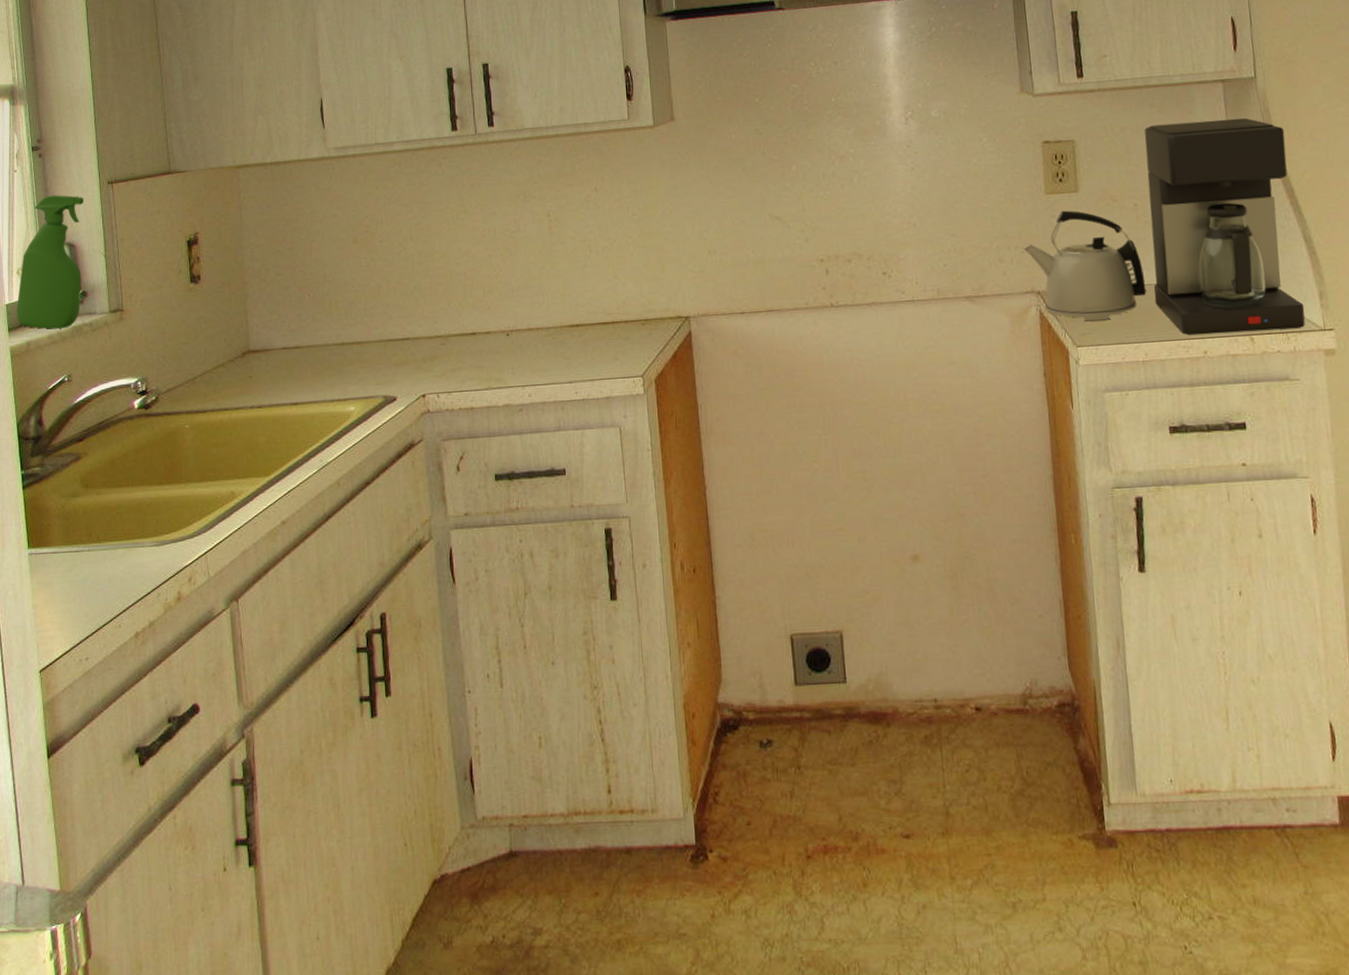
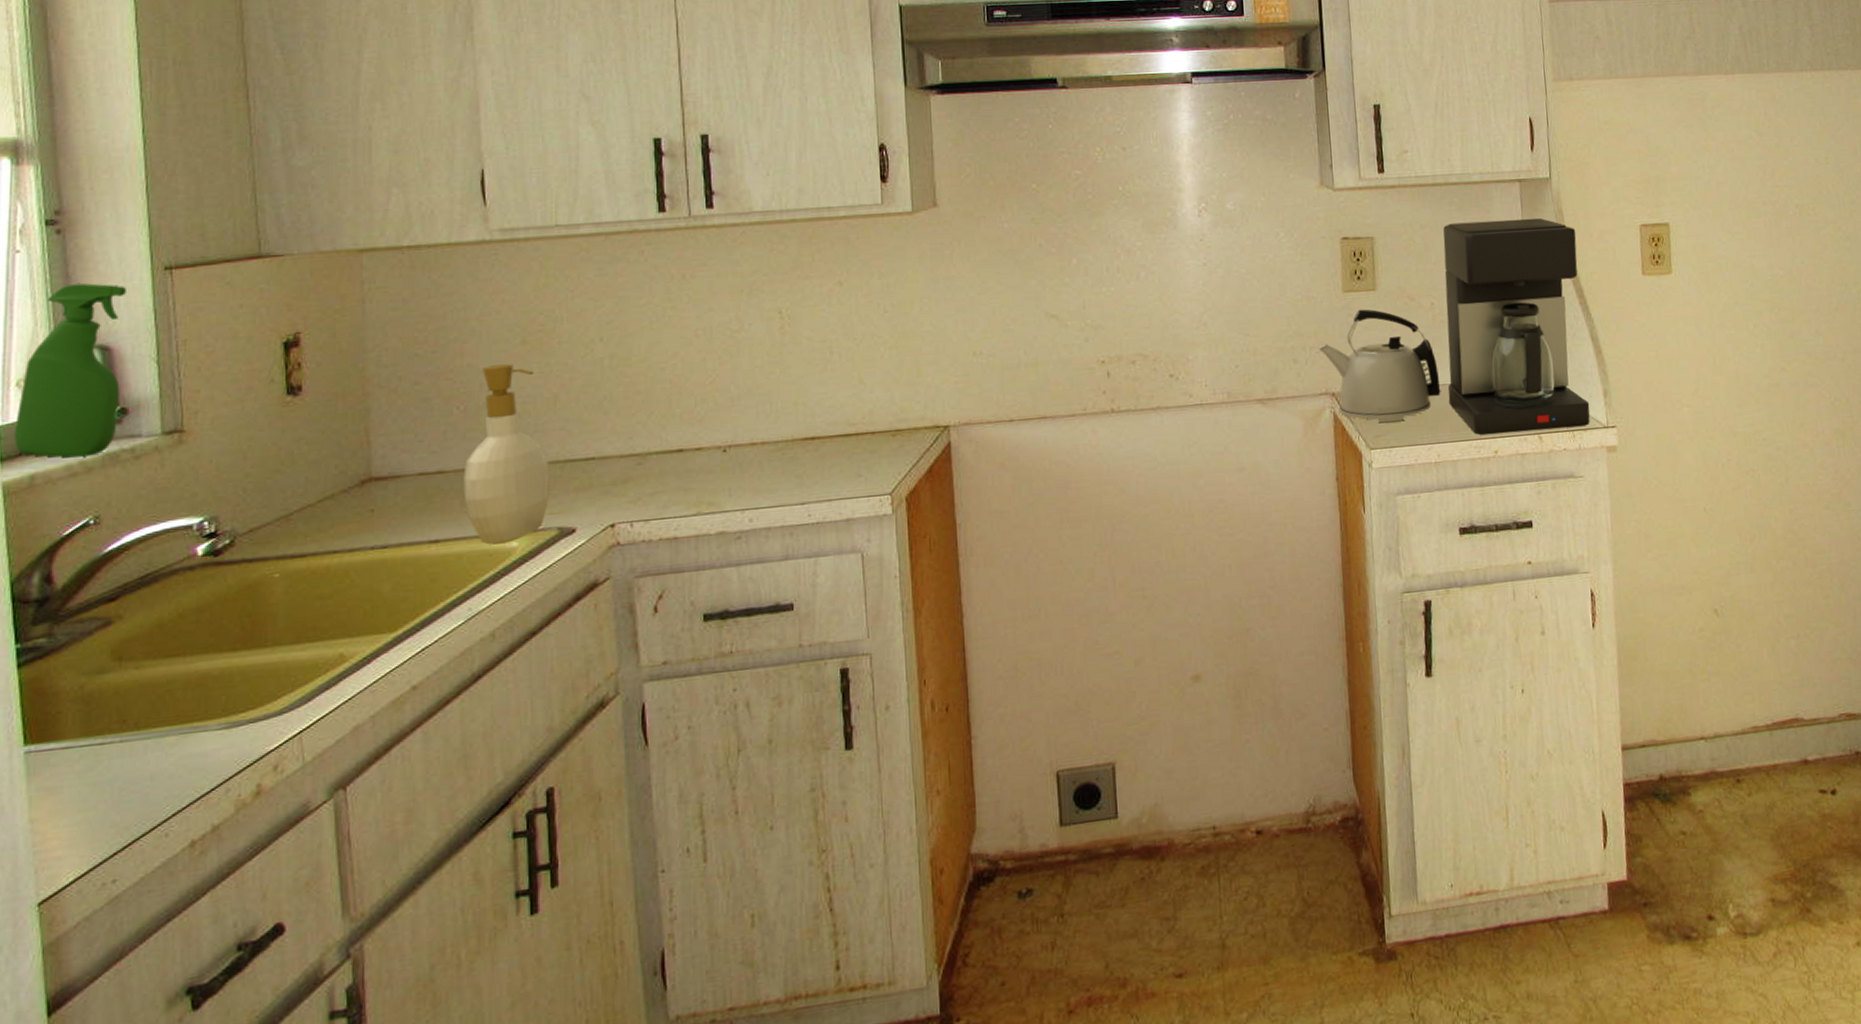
soap bottle: none [314,259,377,408] -> present [463,364,551,545]

